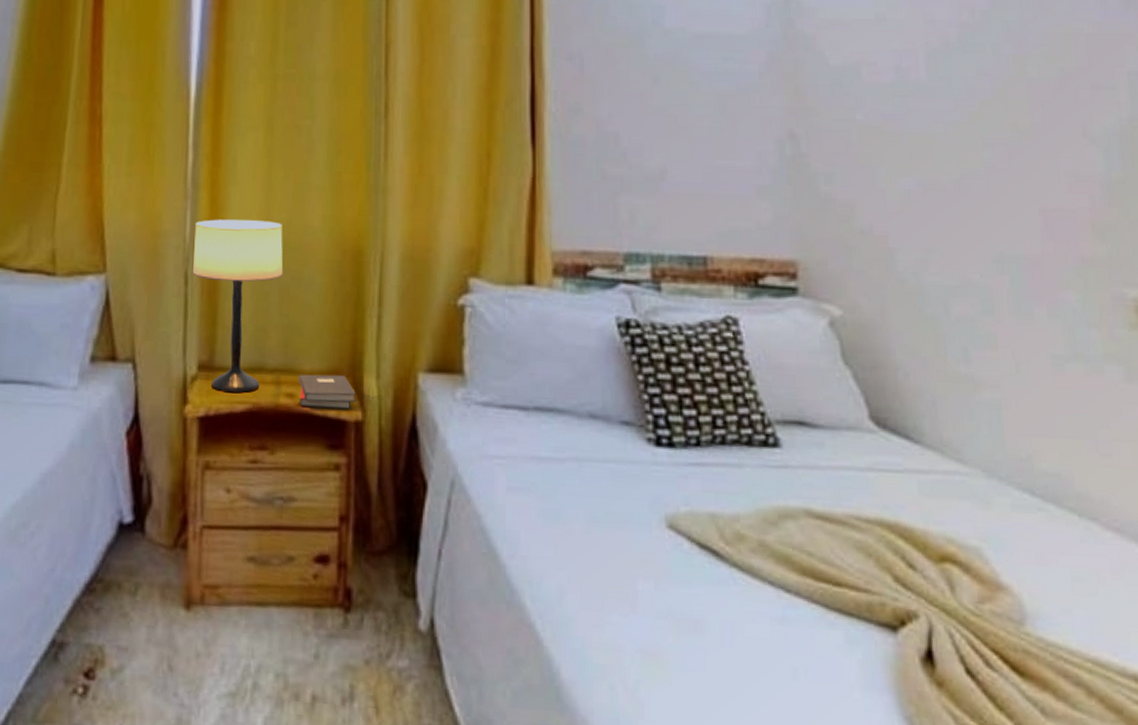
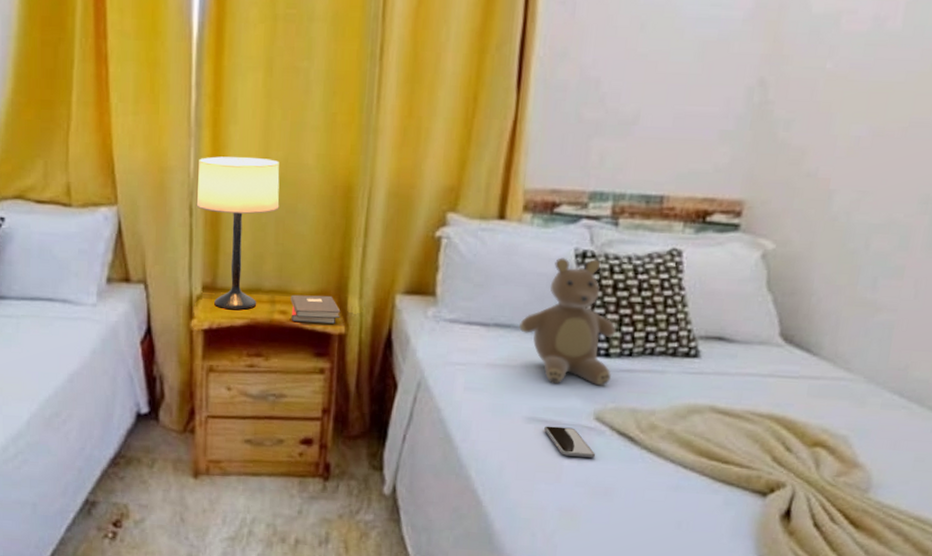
teddy bear: none [564,328,681,484] -> present [519,257,617,386]
smartphone: none [608,536,676,579] -> present [544,426,596,458]

